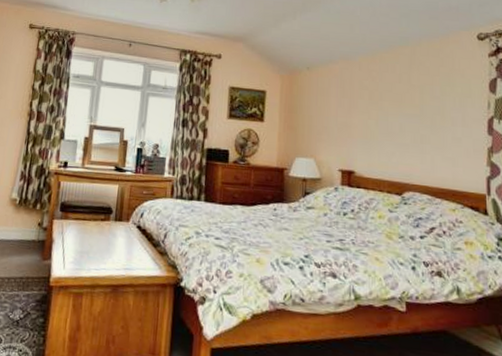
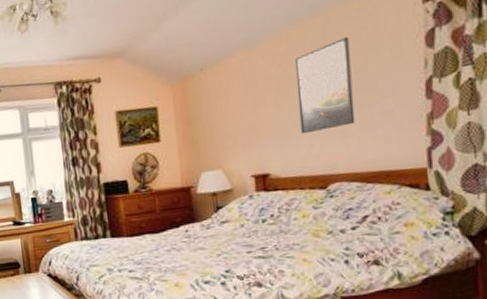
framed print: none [385,69,430,143] -> present [294,36,356,134]

